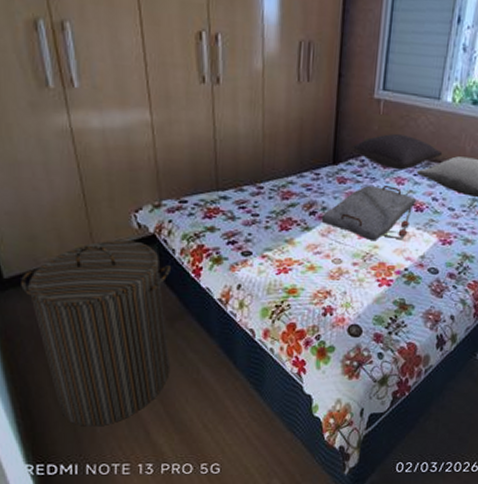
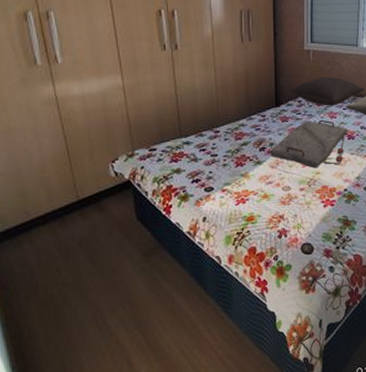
laundry hamper: present [21,240,172,427] -> none [15,187,149,364]

